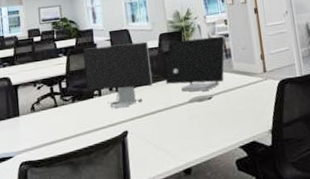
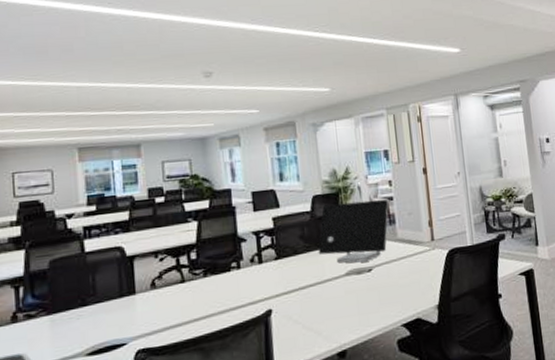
computer monitor: present [83,41,153,108] -> none [218,204,304,283]

